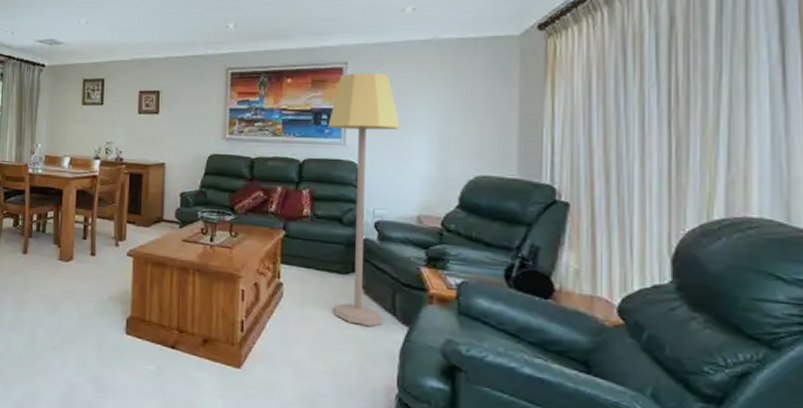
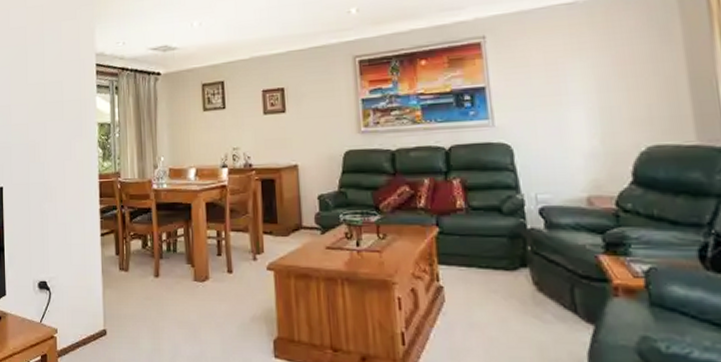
lamp: present [327,72,400,326] -> none [472,43,564,327]

